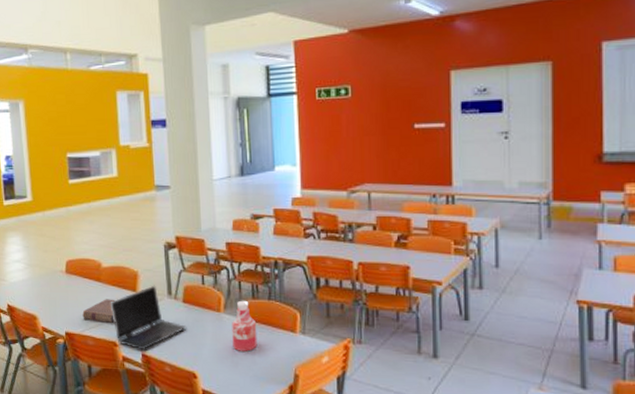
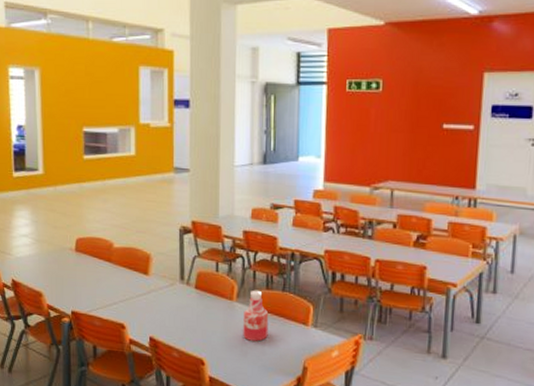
book: present [82,299,116,323] -> none [90,280,126,305]
laptop computer: present [110,285,187,350] -> none [120,269,198,334]

